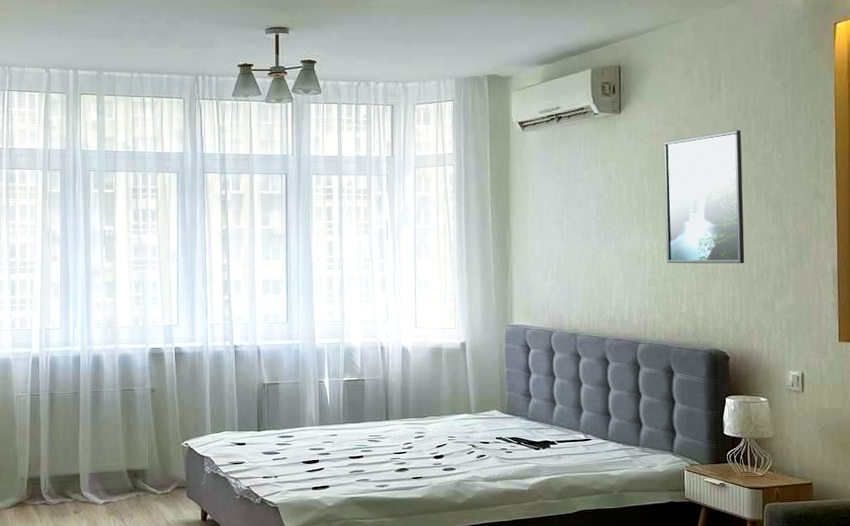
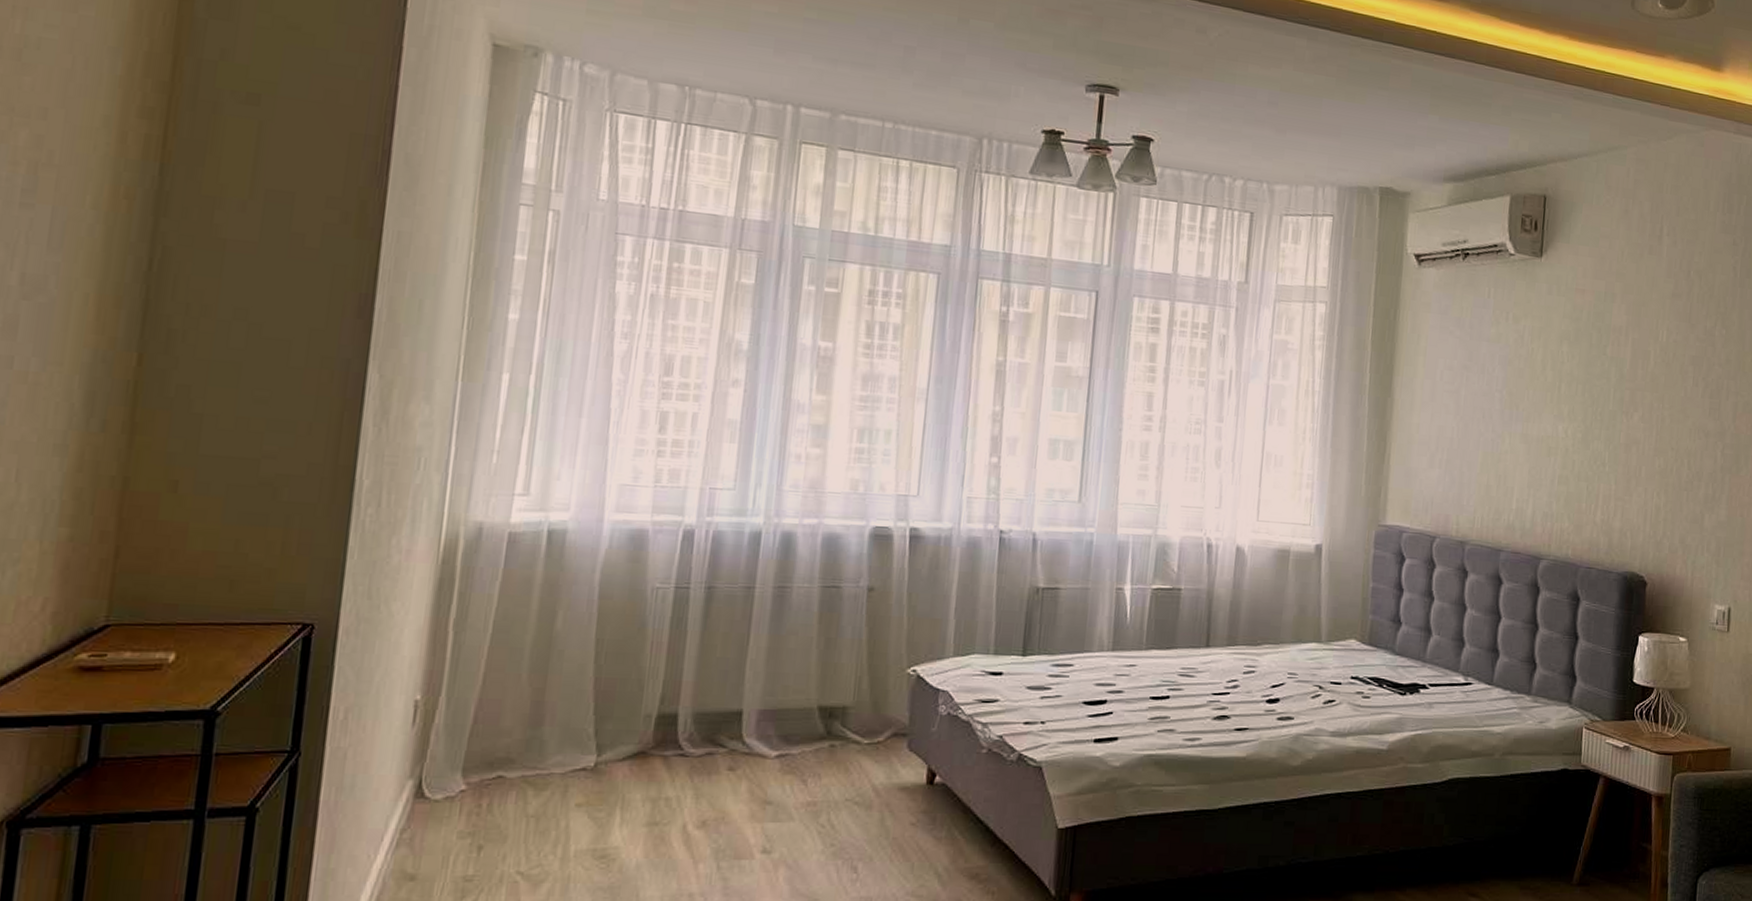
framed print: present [663,130,745,264] -> none [1582,294,1682,465]

